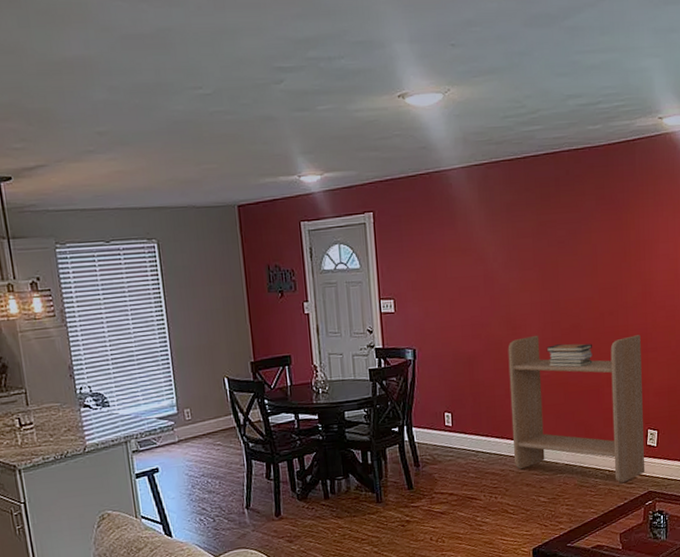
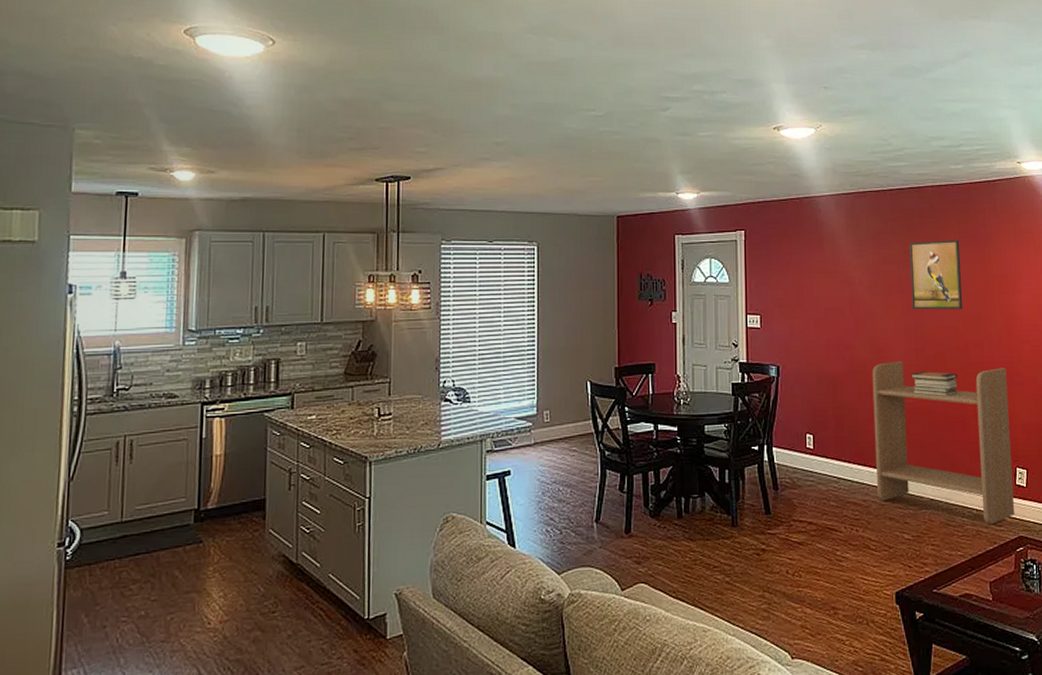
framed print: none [545,206,599,283] -> present [910,239,963,310]

